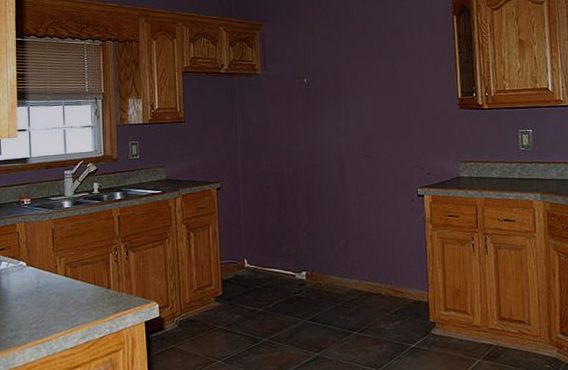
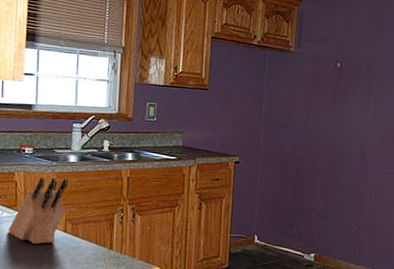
knife block: none [15,224,65,292] -> present [8,177,69,245]

